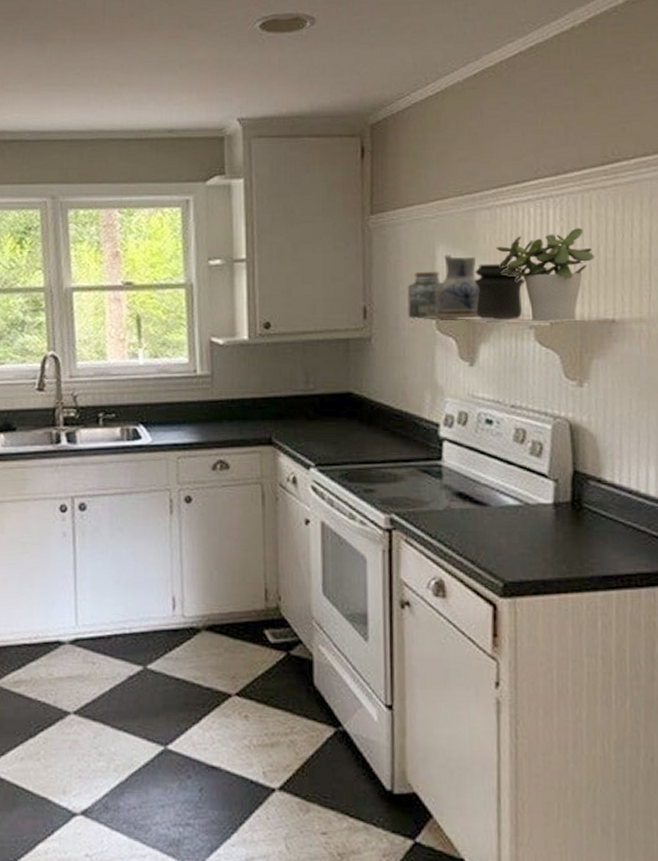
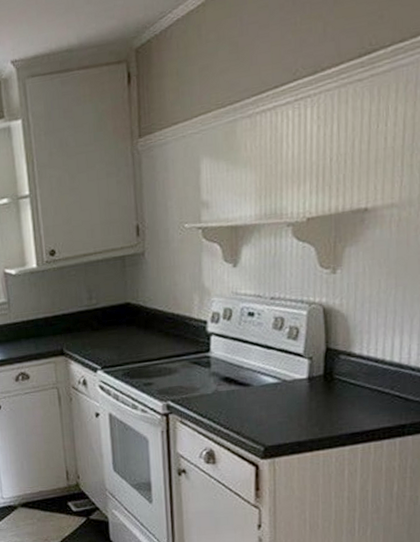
jar: present [407,271,442,318] -> none [175,183,207,230]
ceramic pitcher: present [434,255,480,320] -> none [200,164,241,229]
jar: present [474,263,526,320] -> none [236,167,284,224]
potted plant: present [495,228,595,322] -> none [256,124,350,219]

